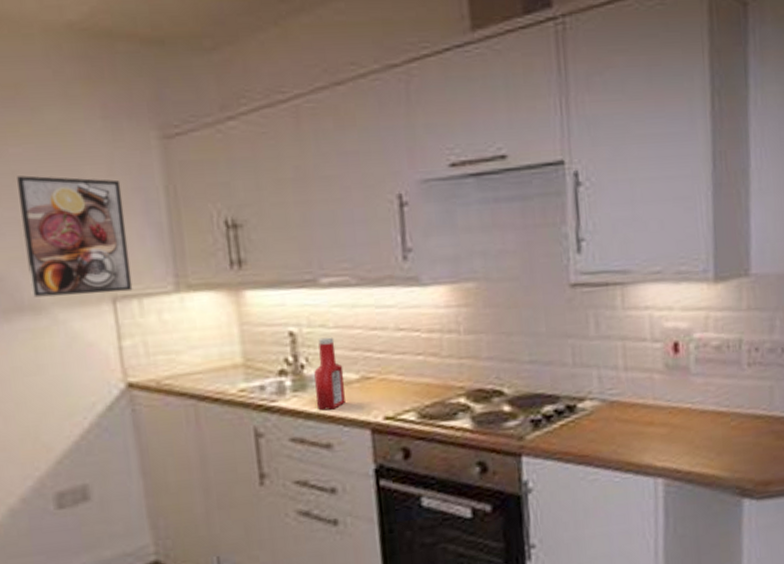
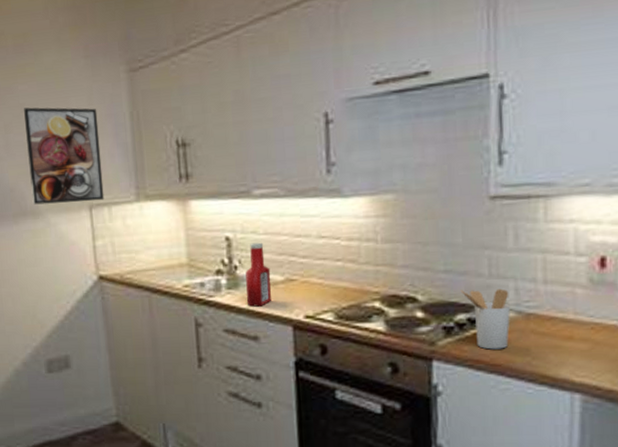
utensil holder: none [546,377,595,441] -> present [460,288,510,350]

